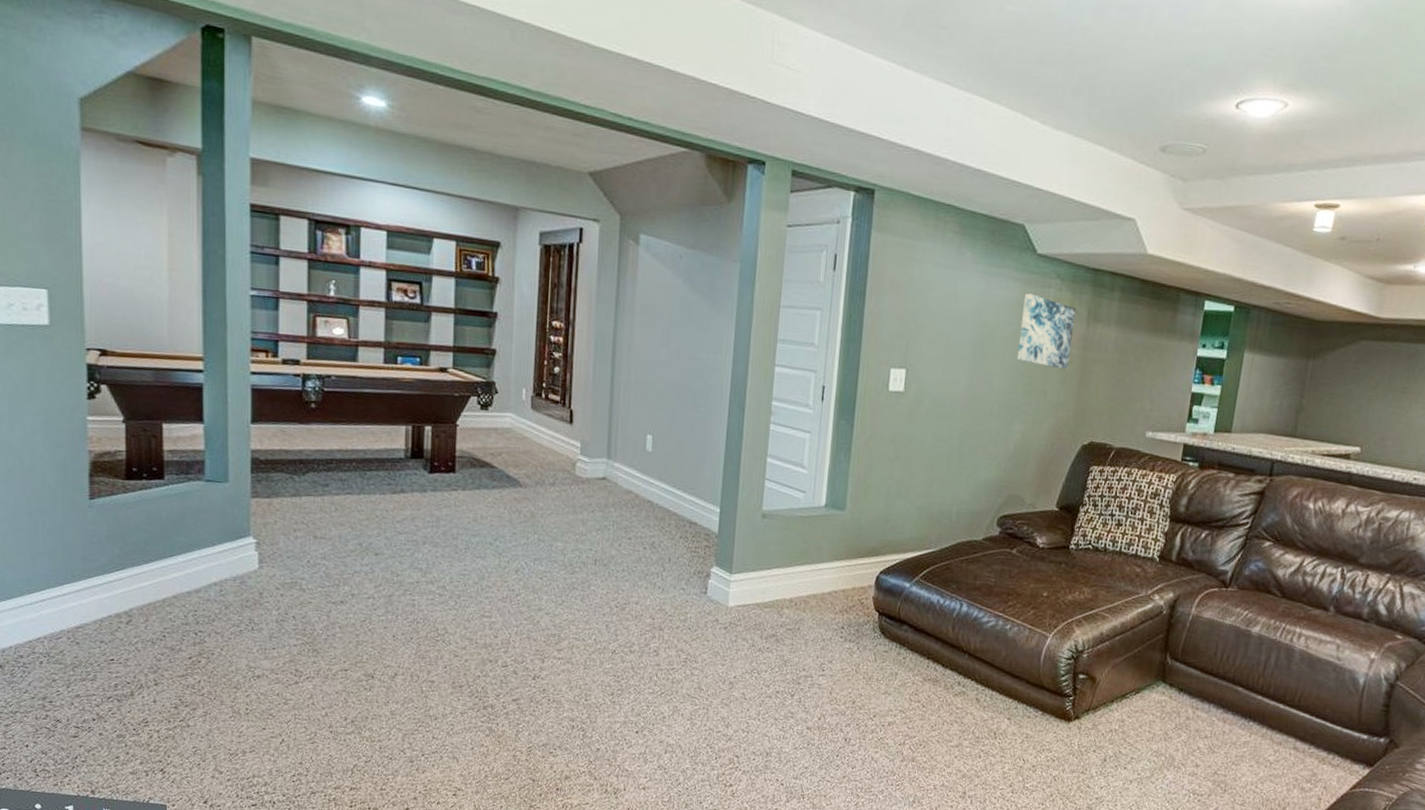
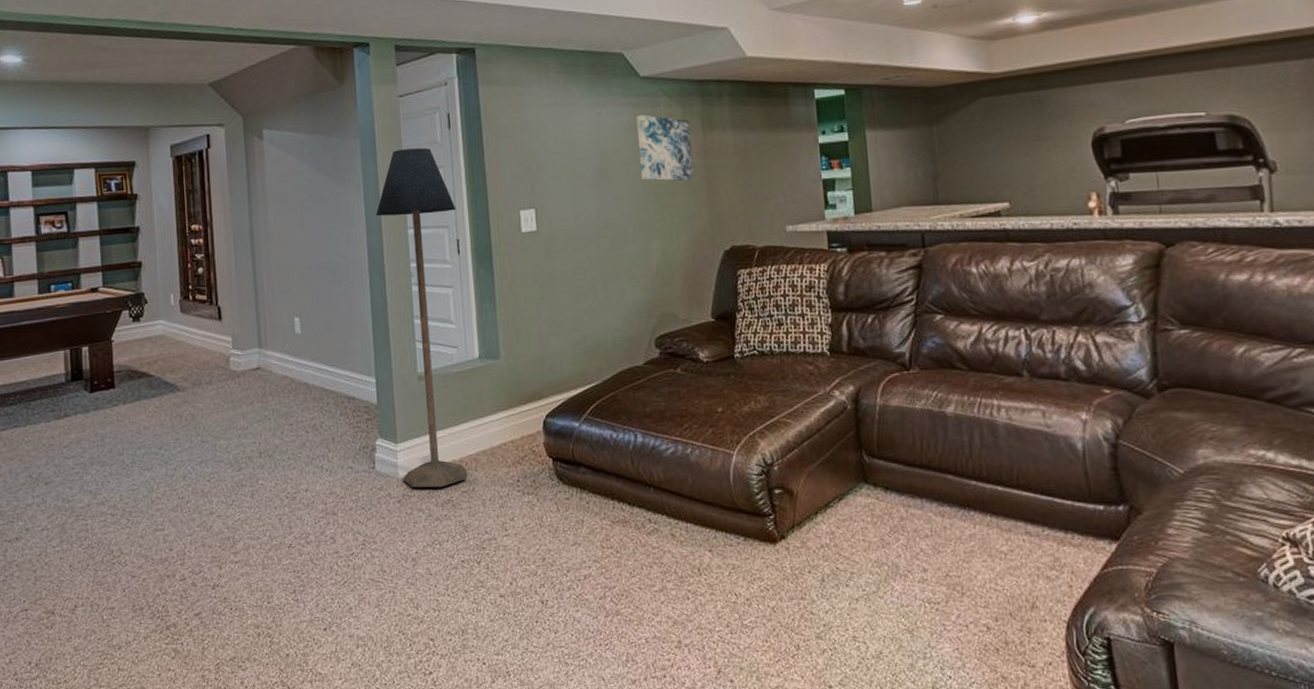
floor lamp: none [731,282,828,622] -> present [375,147,467,488]

